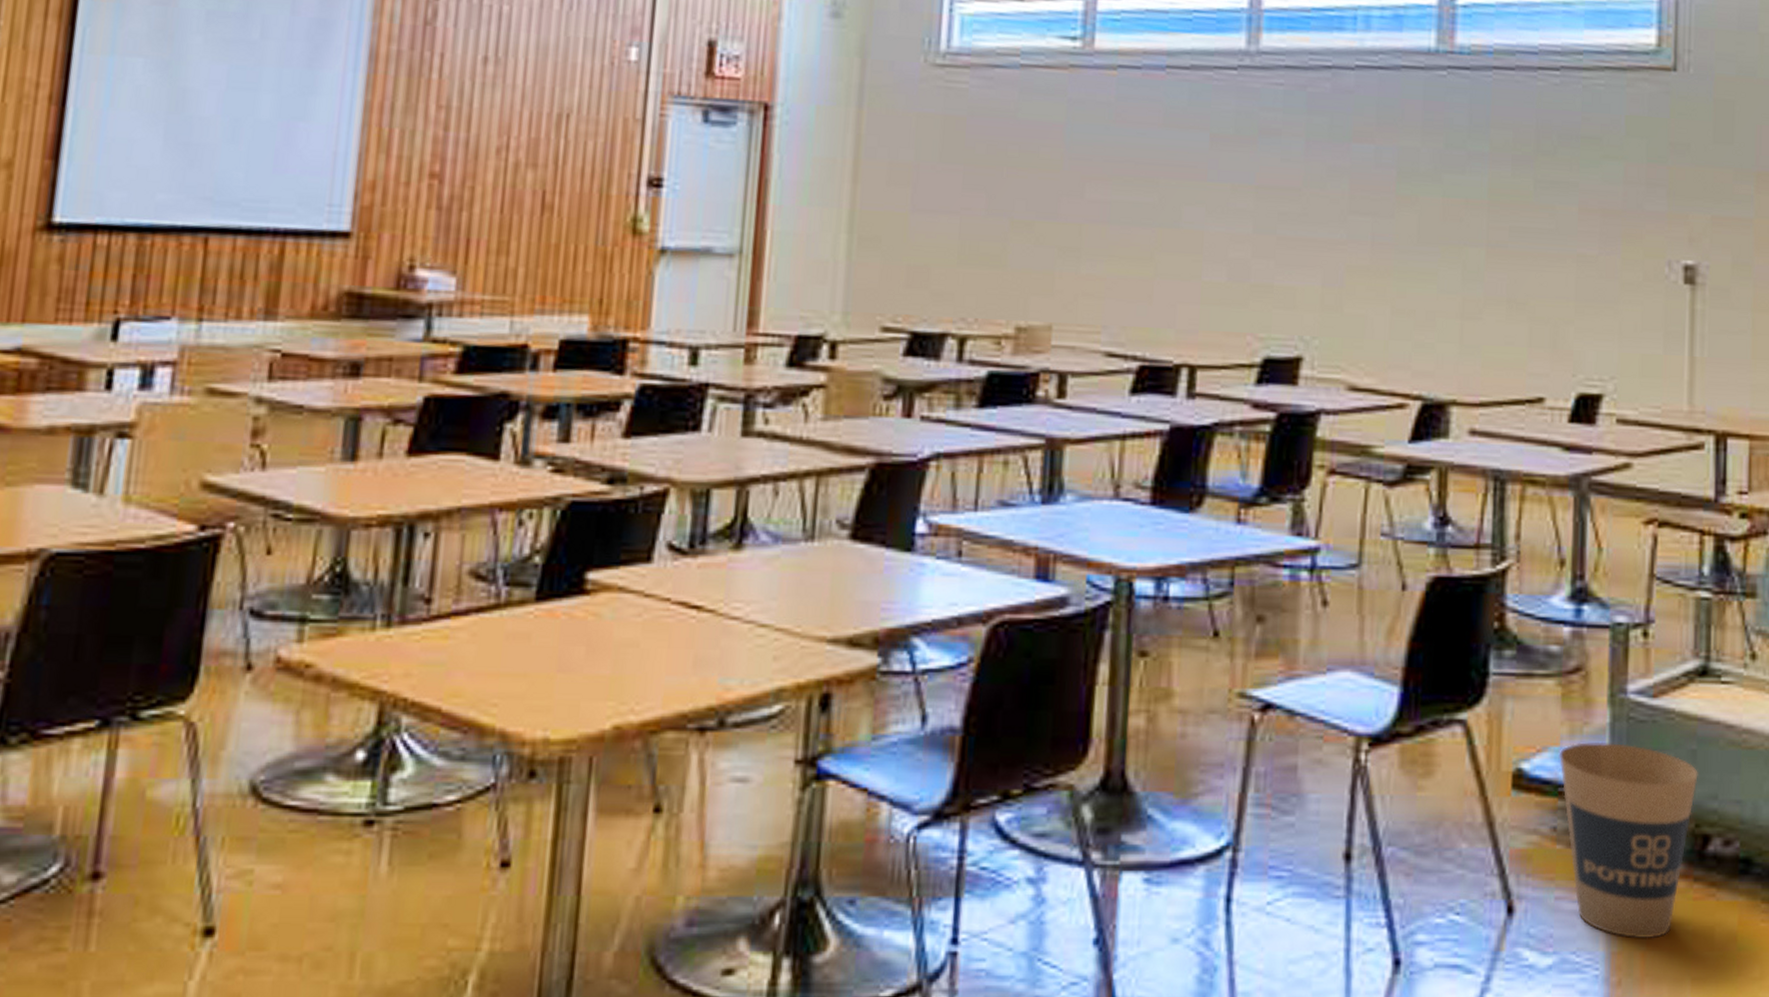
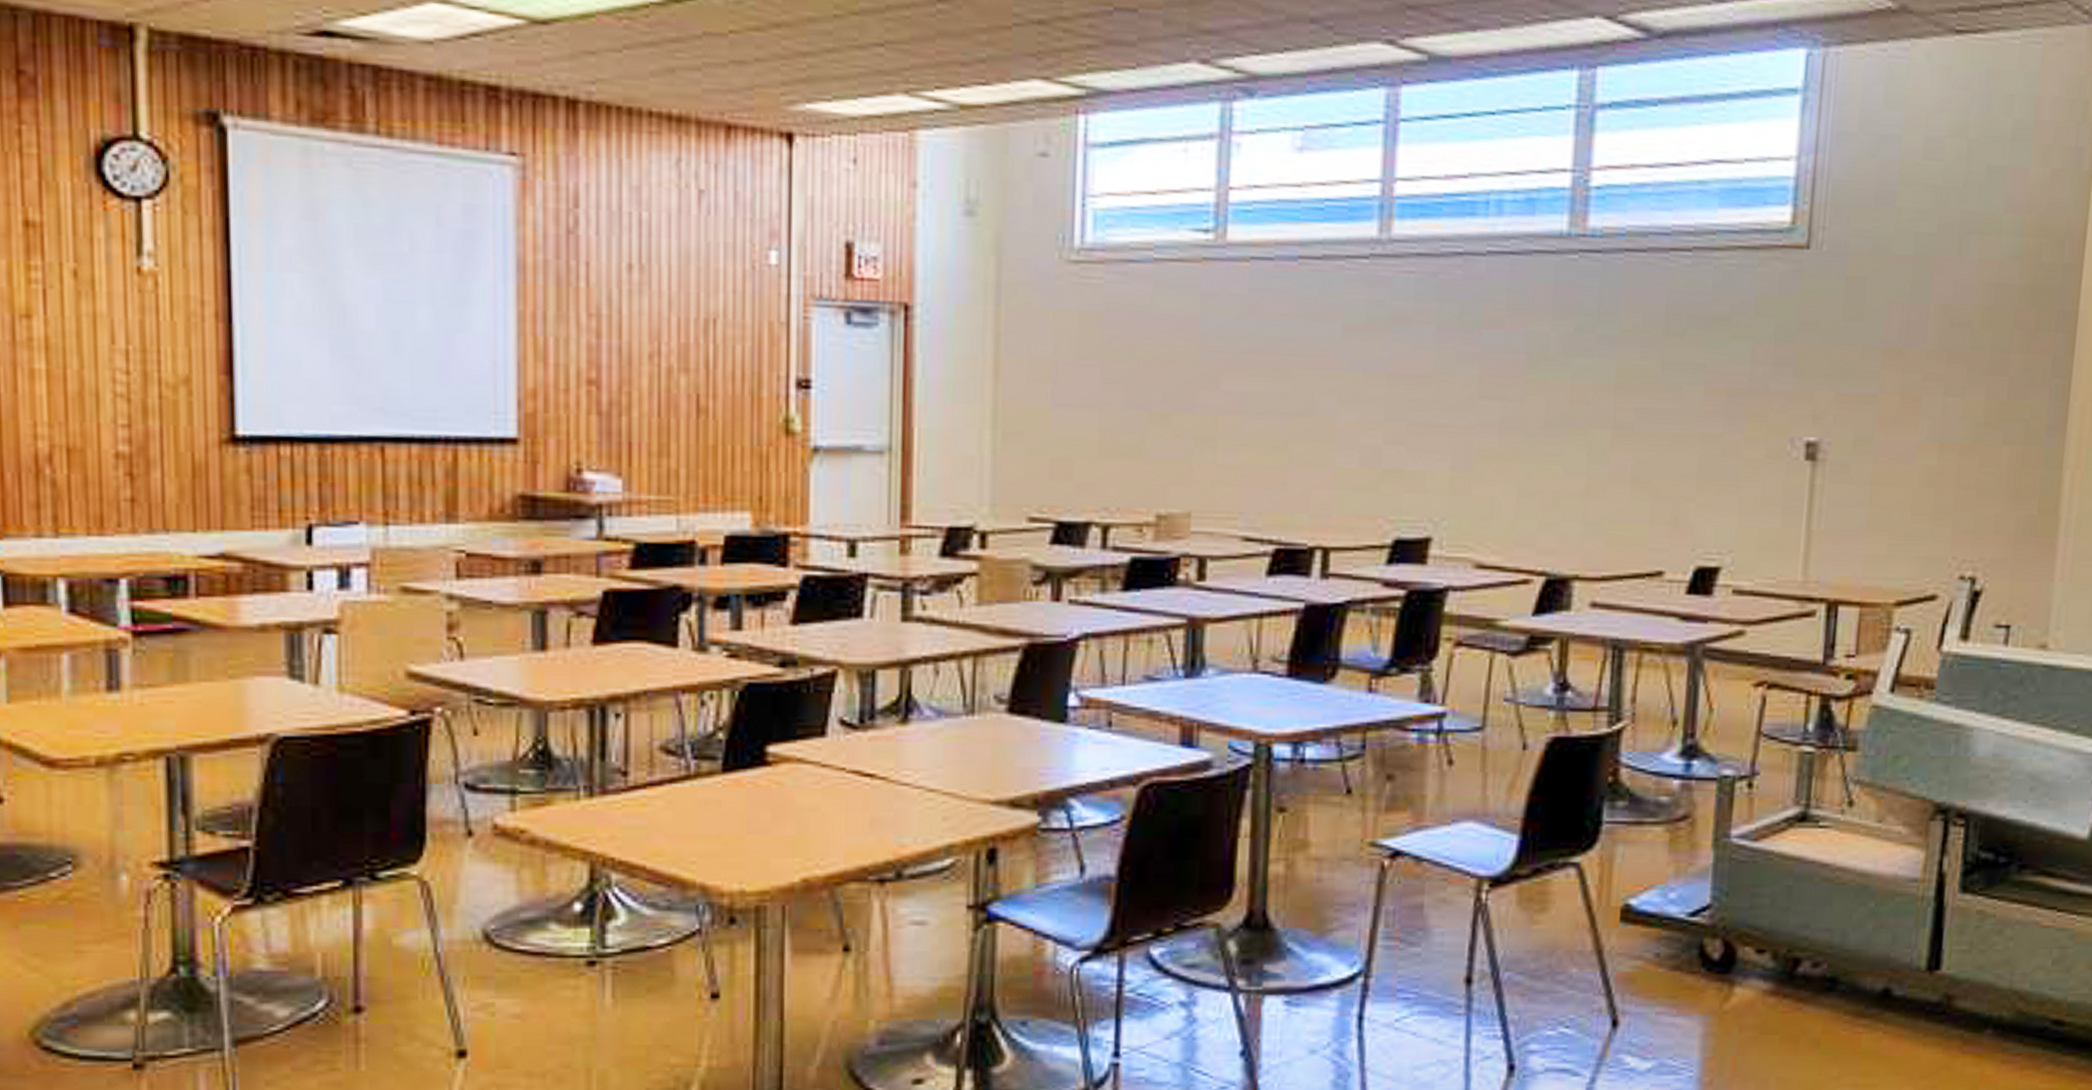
trash can: present [1558,742,1698,939] -> none [1664,881,1793,1046]

